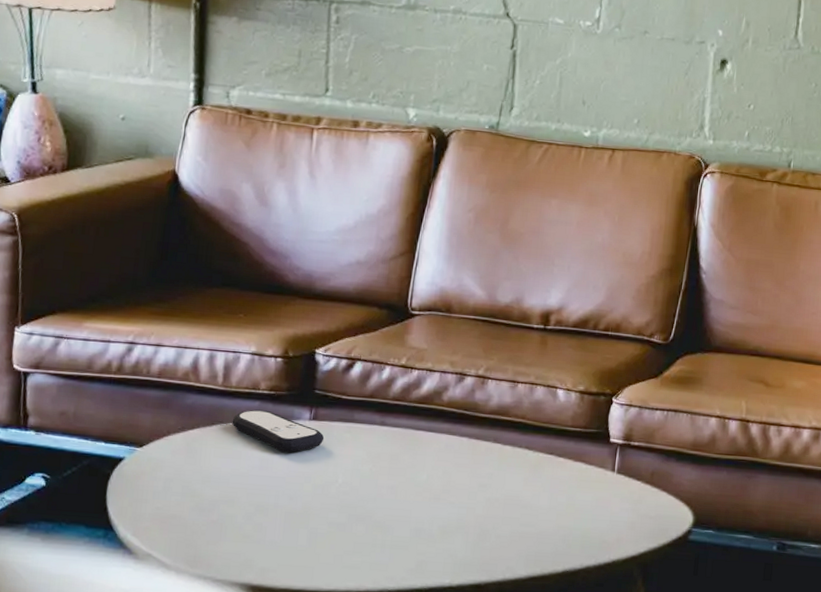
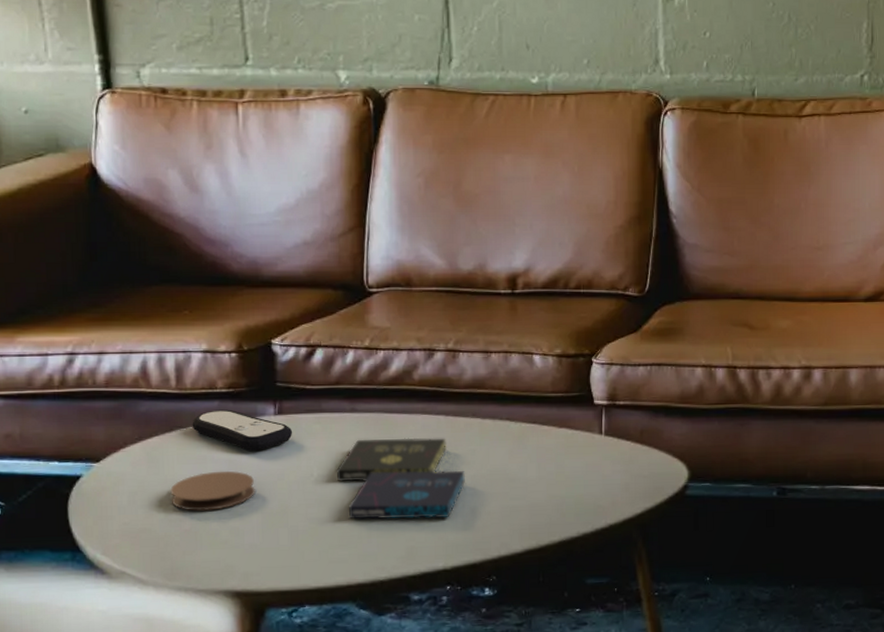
coaster: none [203,467,282,505] -> present [170,470,255,511]
music album box set: none [359,452,481,536] -> present [336,438,465,520]

